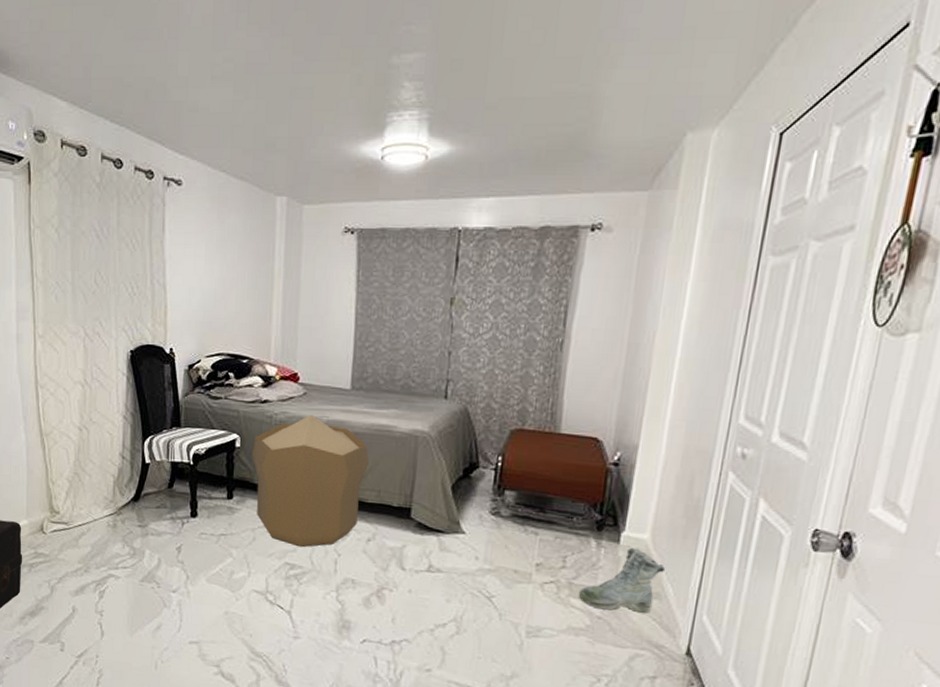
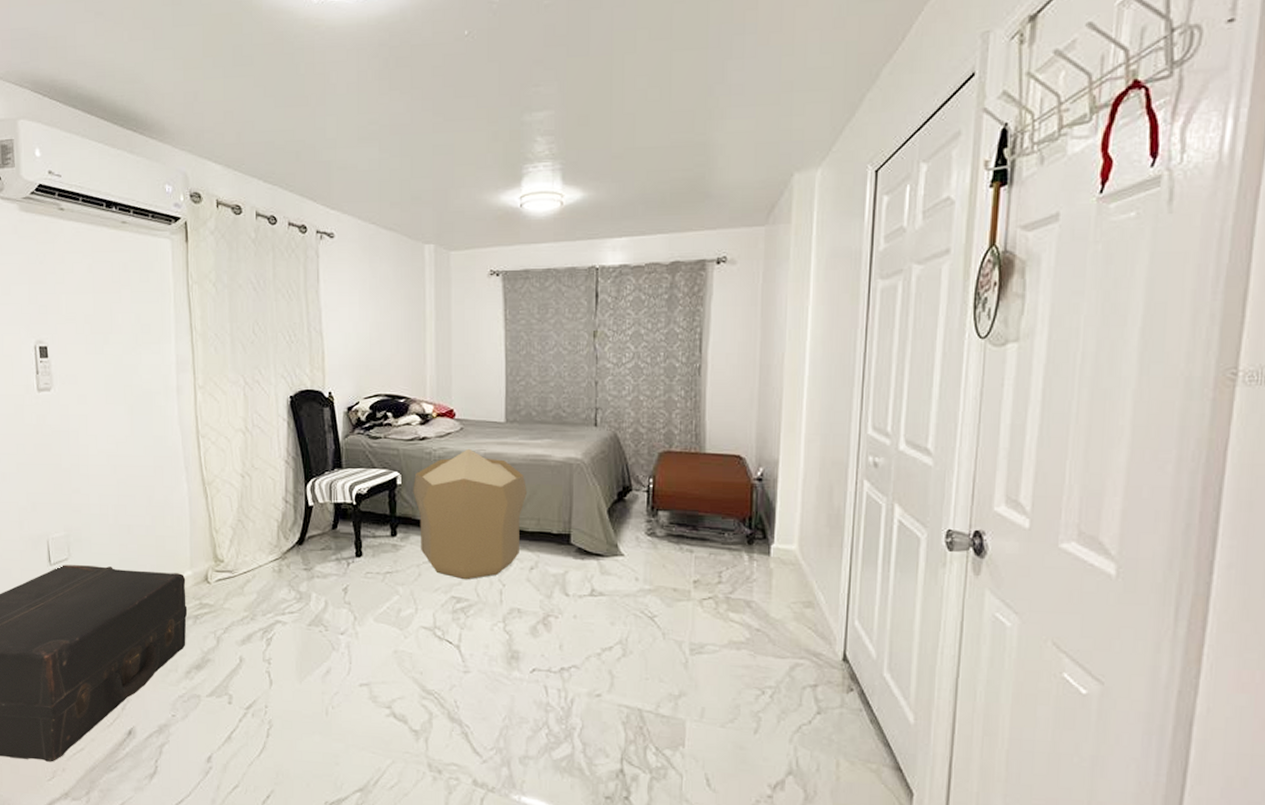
boot: present [578,547,666,613] -> none [736,559,816,622]

